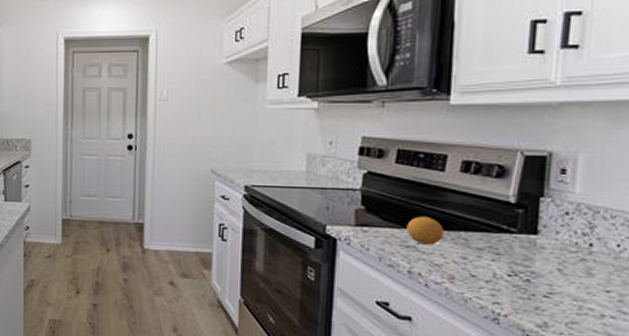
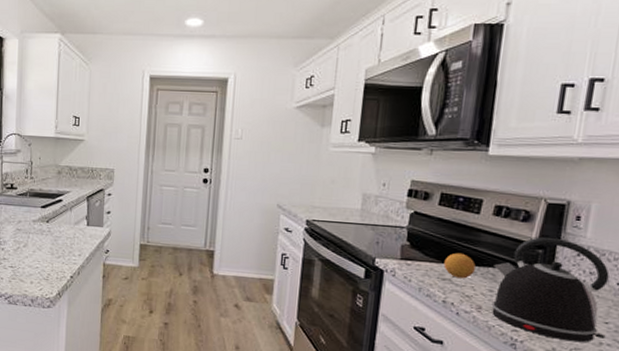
kettle: none [465,194,608,315] -> present [491,237,610,343]

